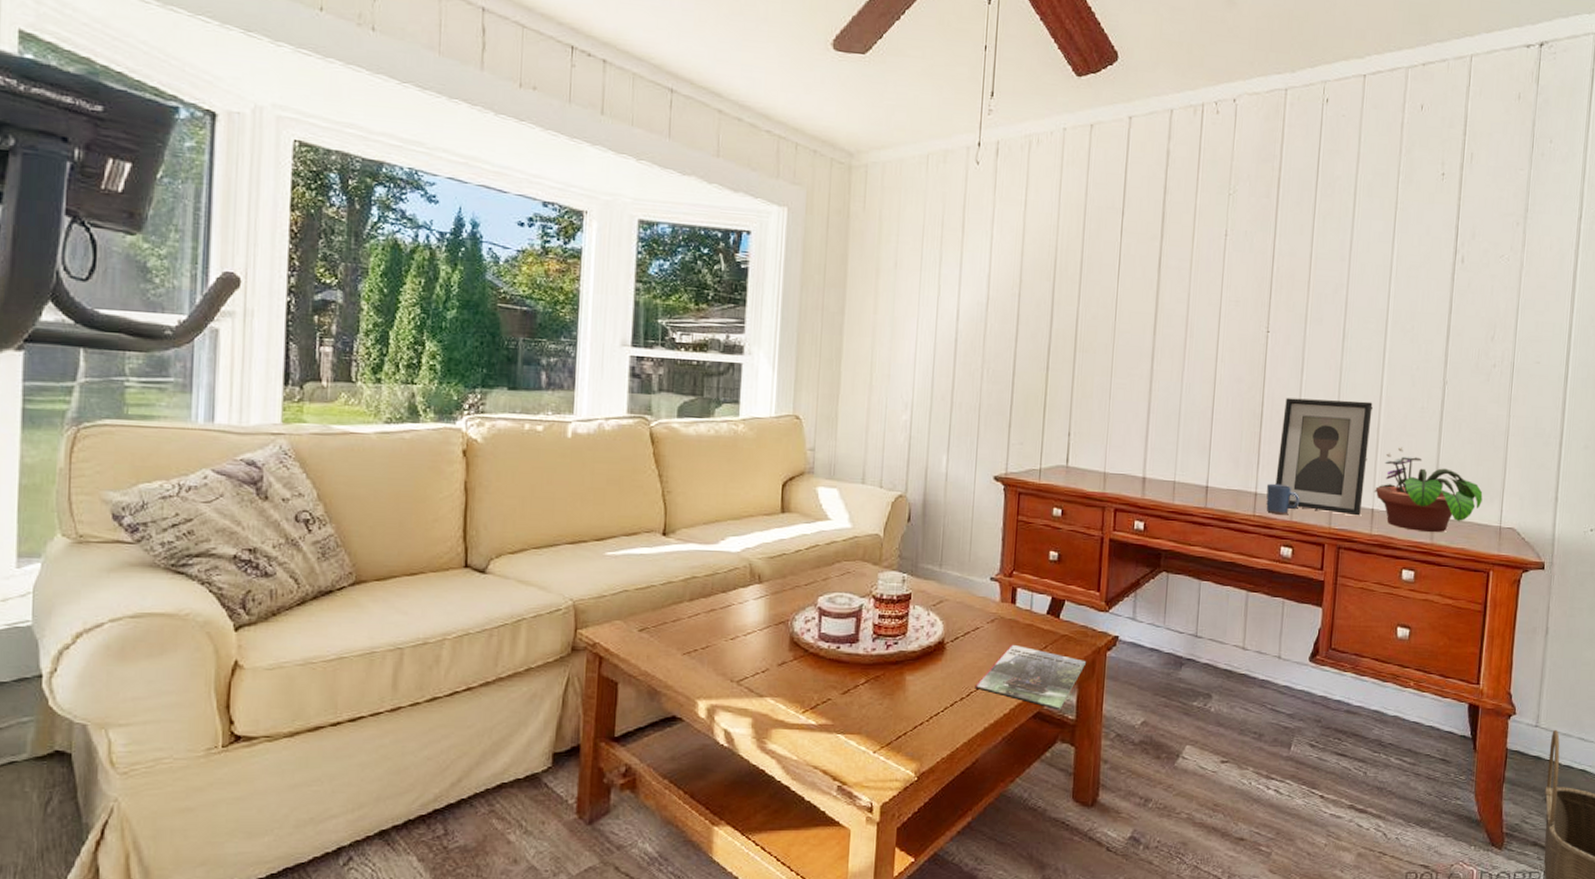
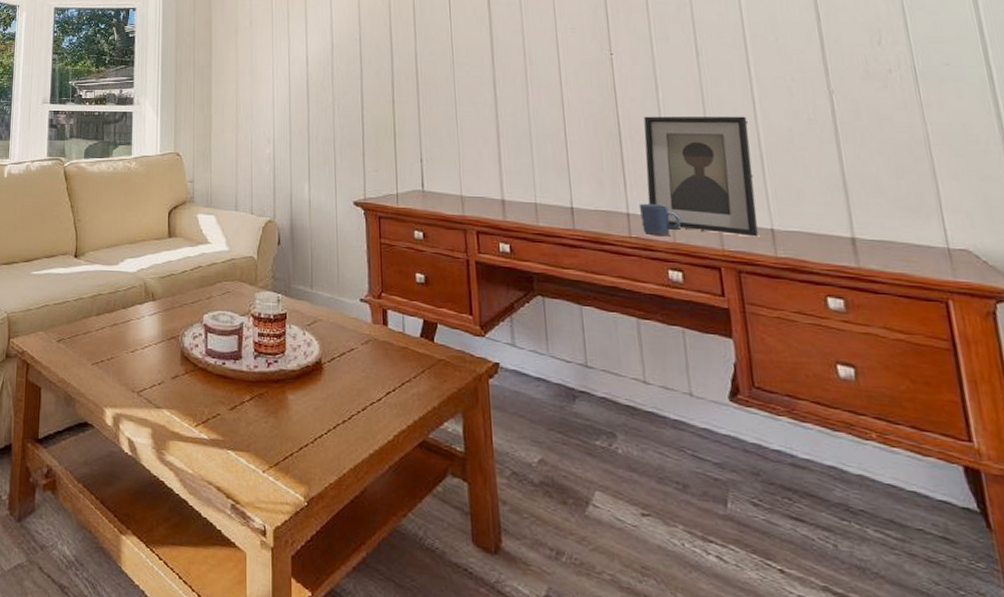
magazine: present [975,644,1087,710] -> none [356,367,469,441]
potted flower: present [1374,447,1483,533] -> none [769,161,915,255]

